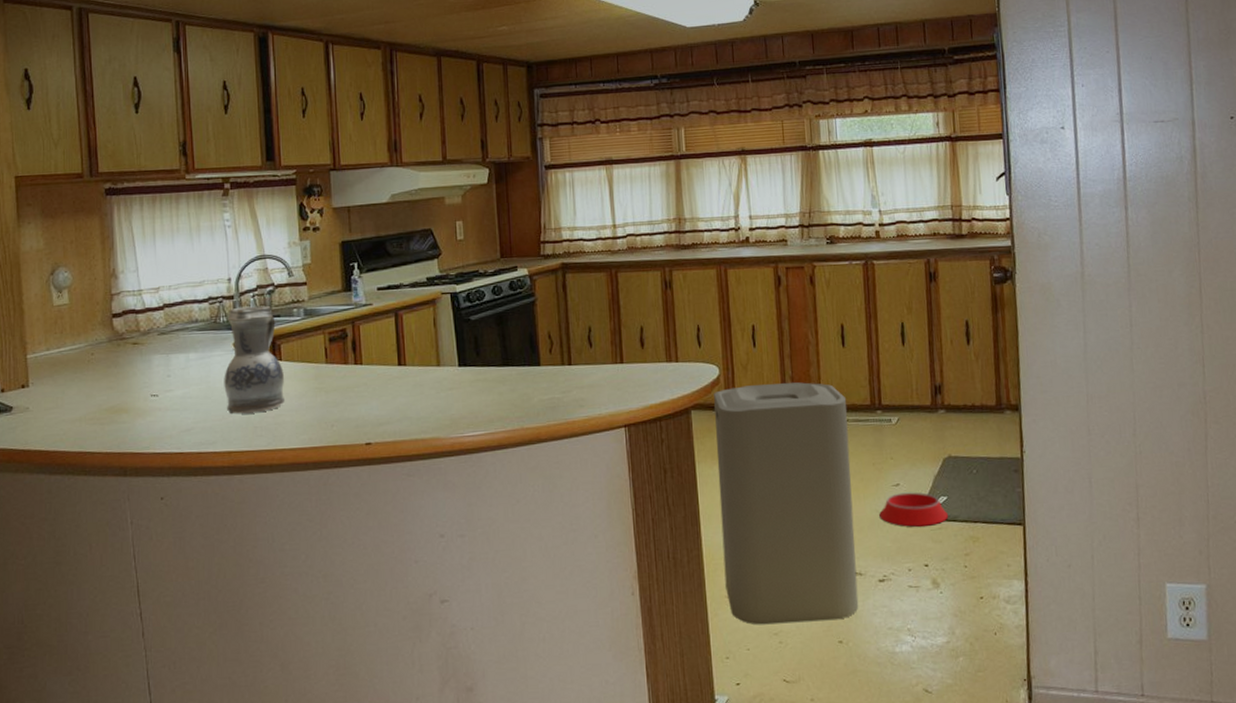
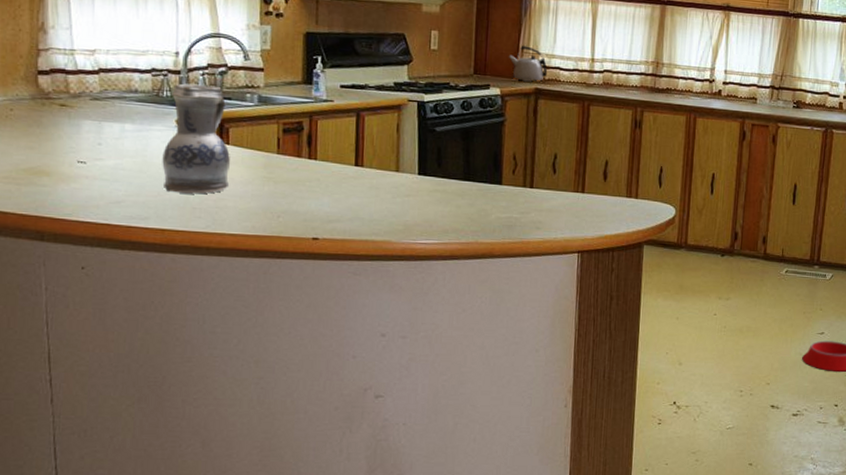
kettle: none [531,222,572,258] -> present [508,45,548,82]
trash can: present [714,382,859,625] -> none [653,228,789,445]

